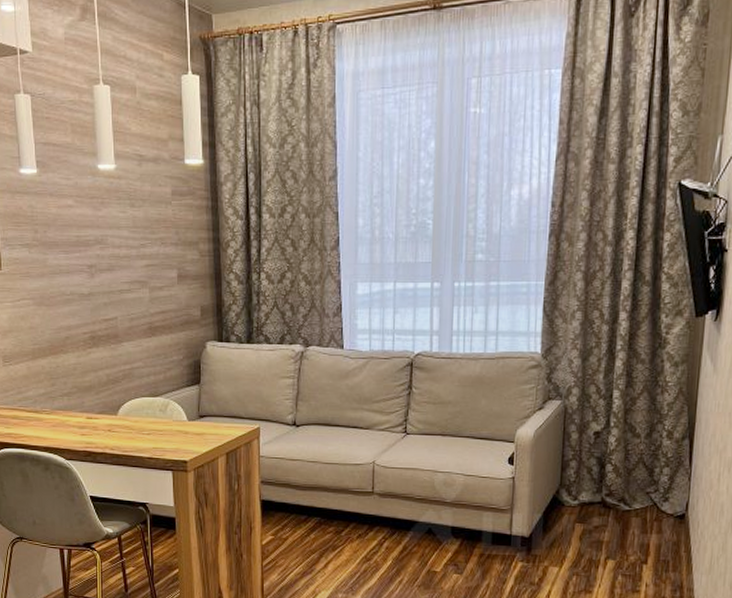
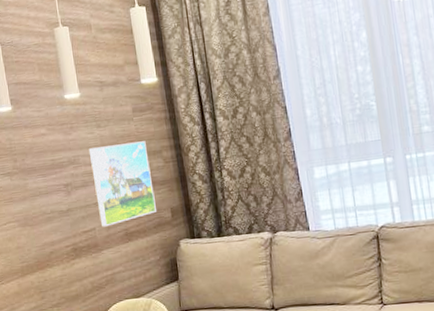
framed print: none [118,229,185,317] -> present [88,141,156,227]

